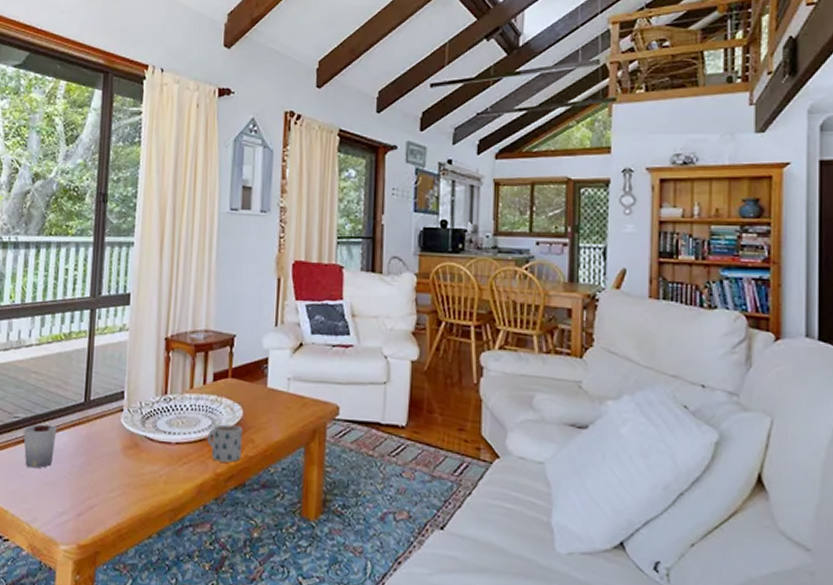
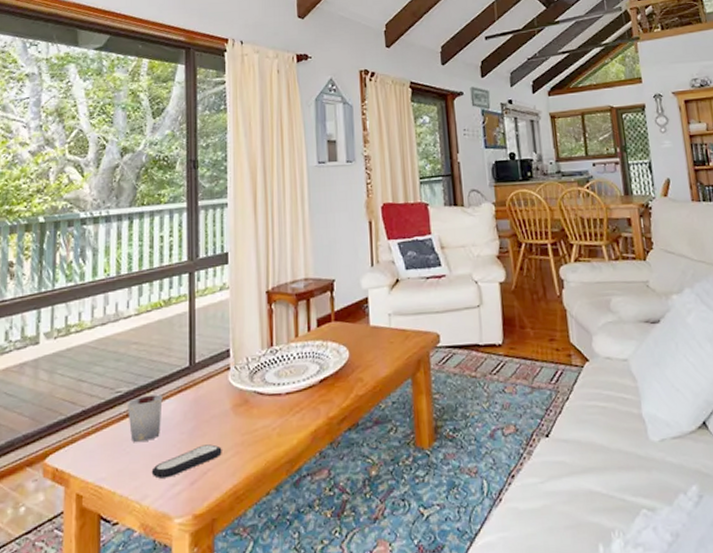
remote control: none [42,480,109,506] -> present [151,444,222,479]
mug: present [207,424,243,463] -> none [316,366,352,405]

